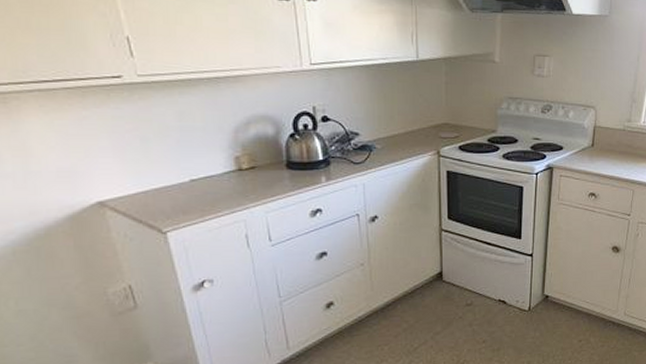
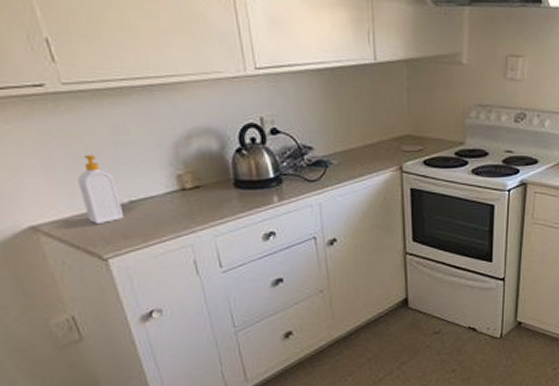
soap bottle: none [145,137,185,201] -> present [78,154,125,225]

